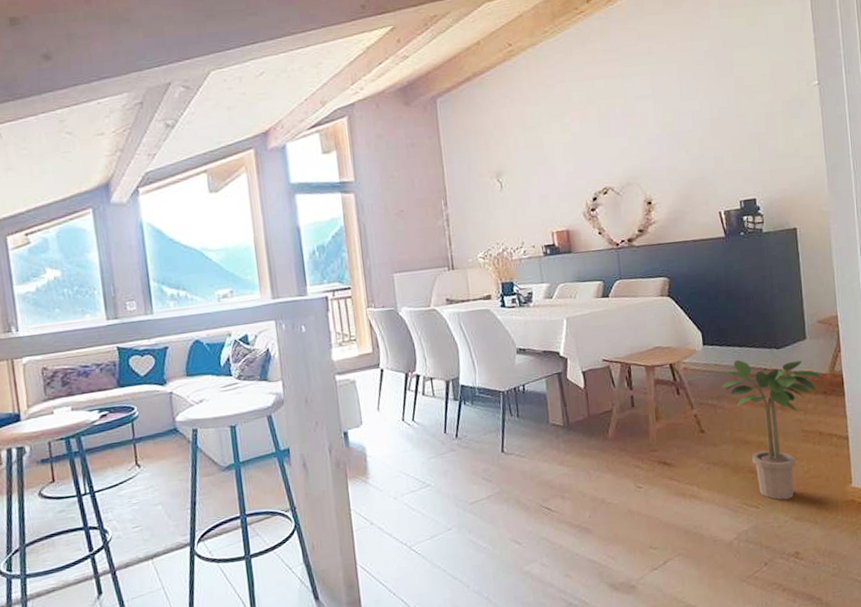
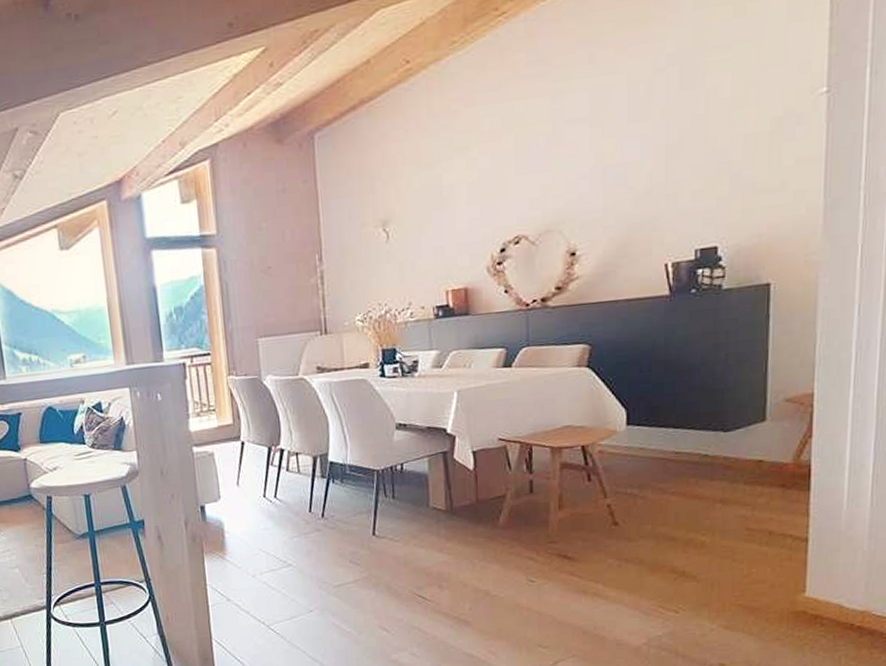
potted plant: present [721,359,821,500] -> none [645,443,780,606]

